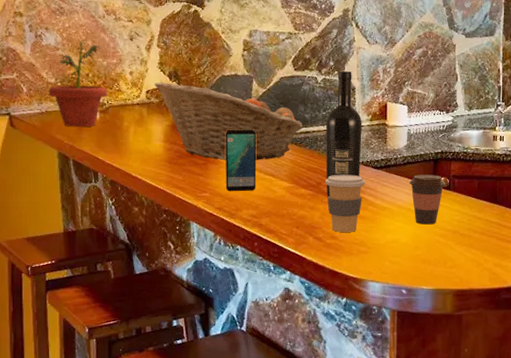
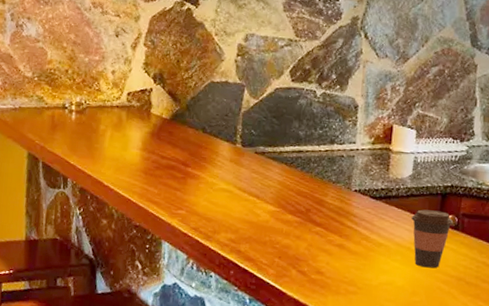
potted plant: present [49,38,108,127] -> none [24,31,87,128]
fruit basket: present [154,82,304,161] -> none [136,84,297,179]
smartphone: present [225,129,256,192] -> none [204,141,243,213]
coffee cup: present [325,174,365,232] -> none [315,201,361,269]
wine bottle: present [326,70,362,197] -> none [315,85,363,227]

